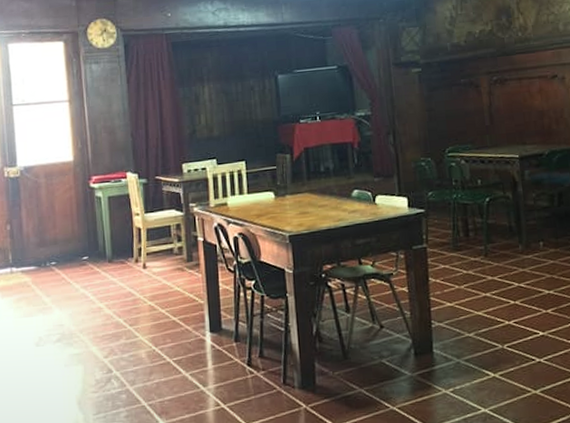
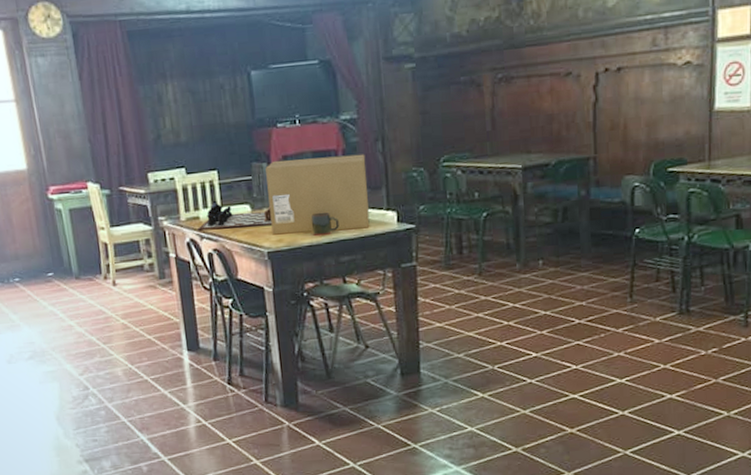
chess set: none [225,188,294,216] -> present [198,200,273,231]
box: none [289,146,383,220] -> present [265,154,370,235]
mug: none [329,198,355,221] -> present [310,212,339,236]

